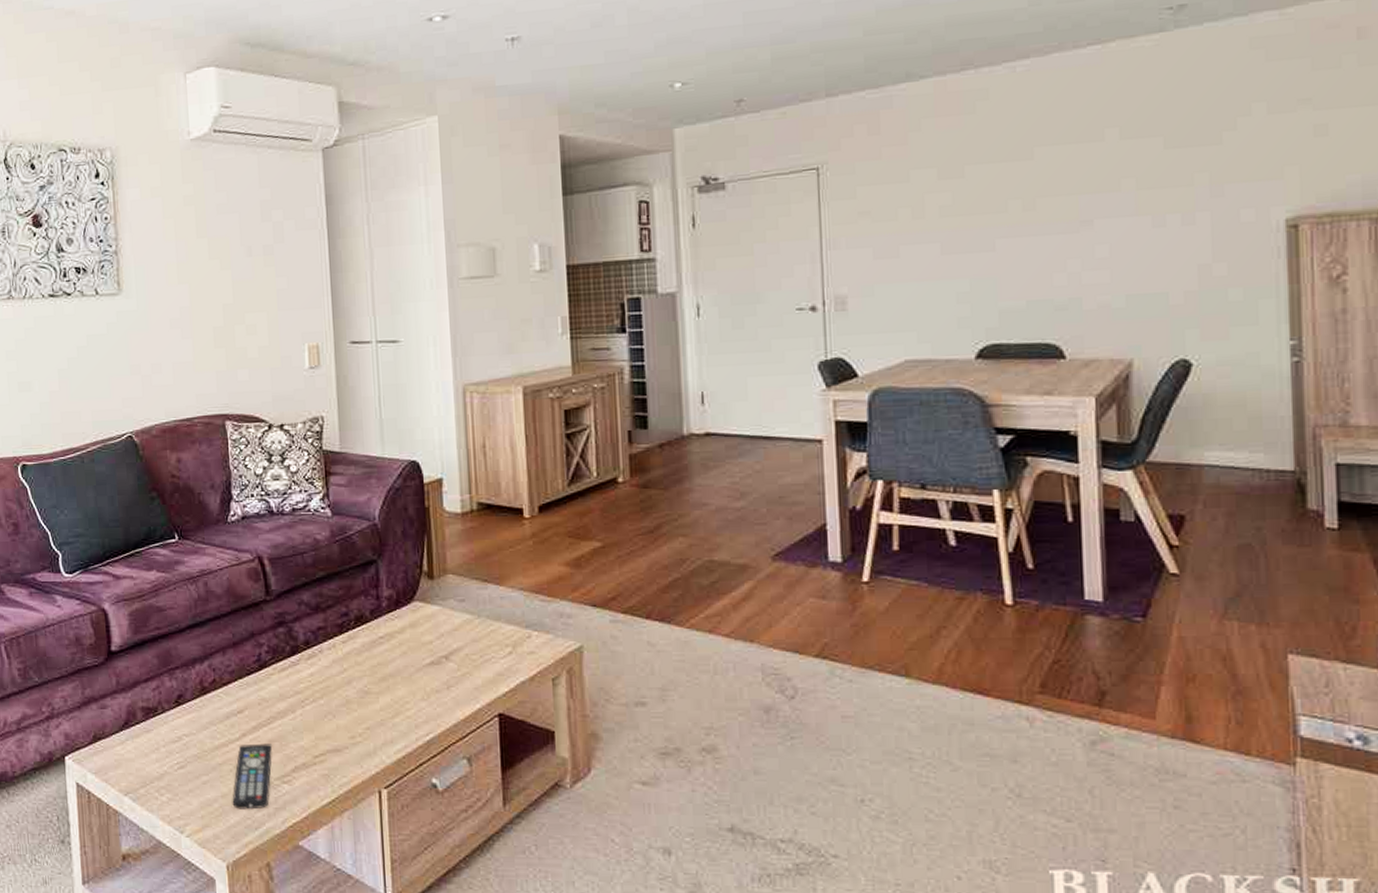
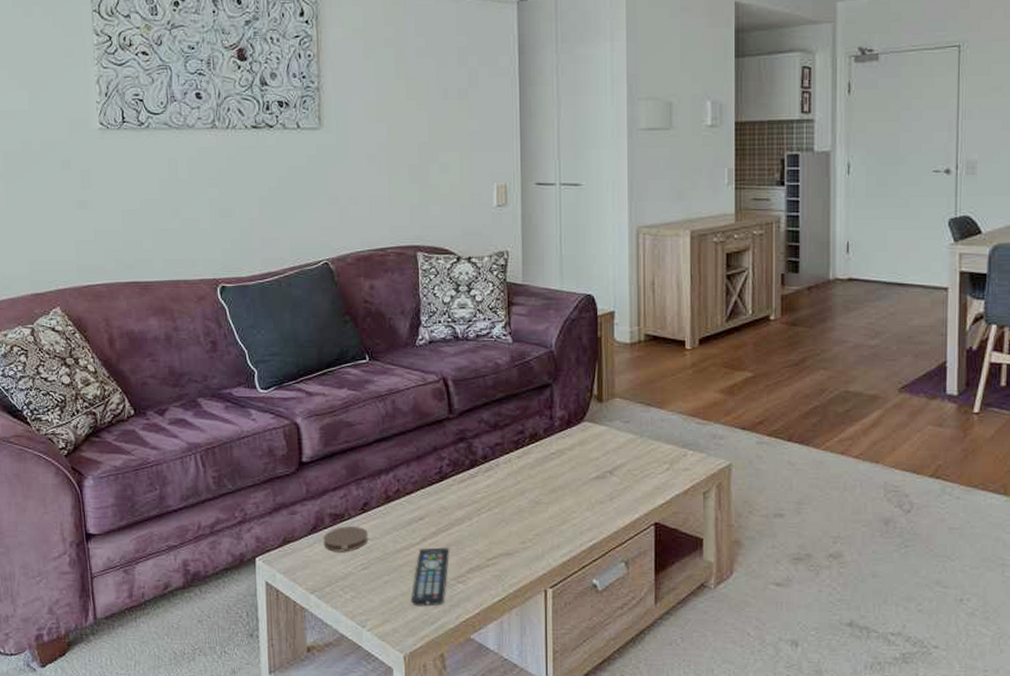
coaster: none [136,721,184,749] -> present [323,527,368,552]

